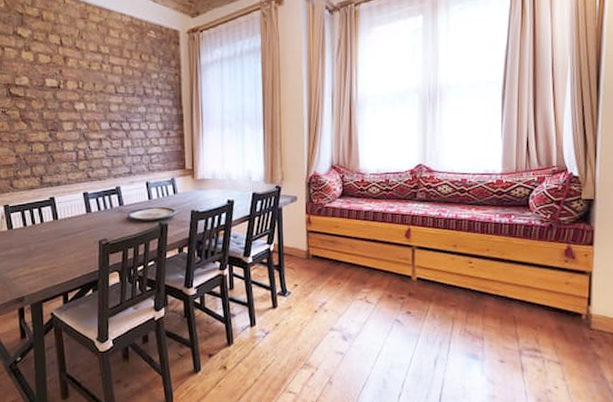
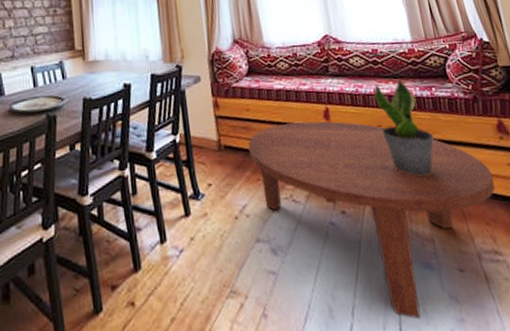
coffee table: none [333,239,550,393] -> present [247,121,495,319]
potted plant: none [455,206,503,289] -> present [374,78,434,177]

